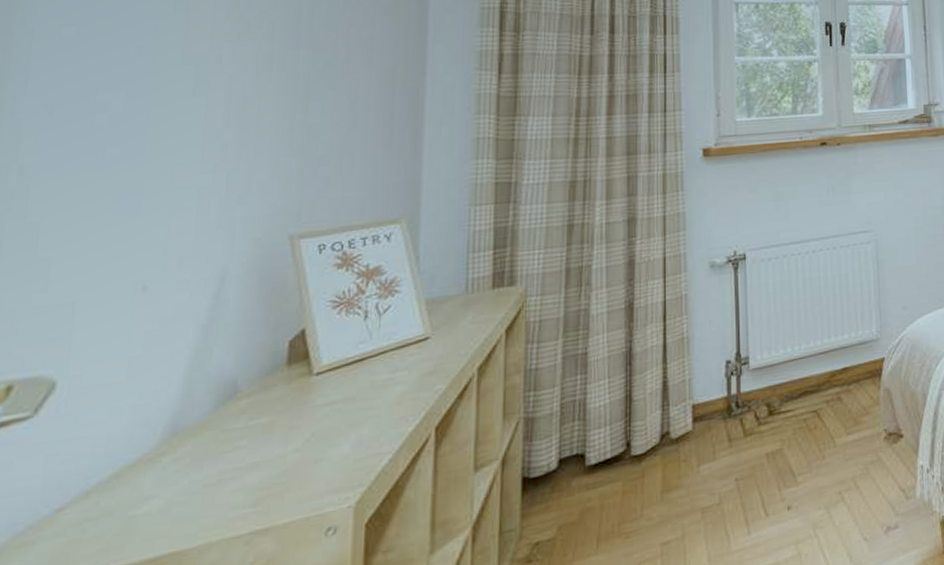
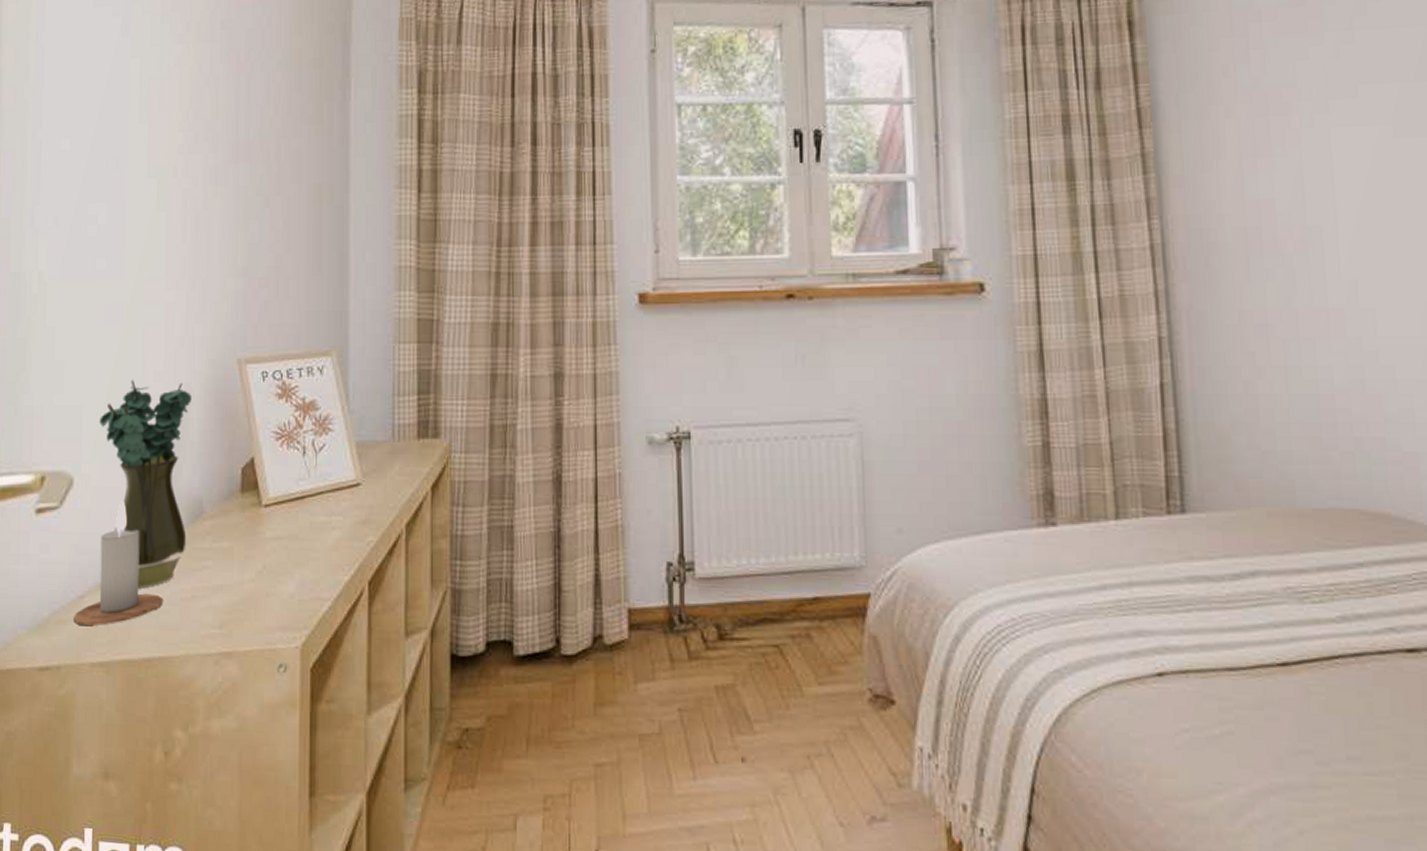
candle: none [45,396,179,542] -> present [73,501,163,626]
vase: none [99,264,229,486] -> present [100,380,192,589]

